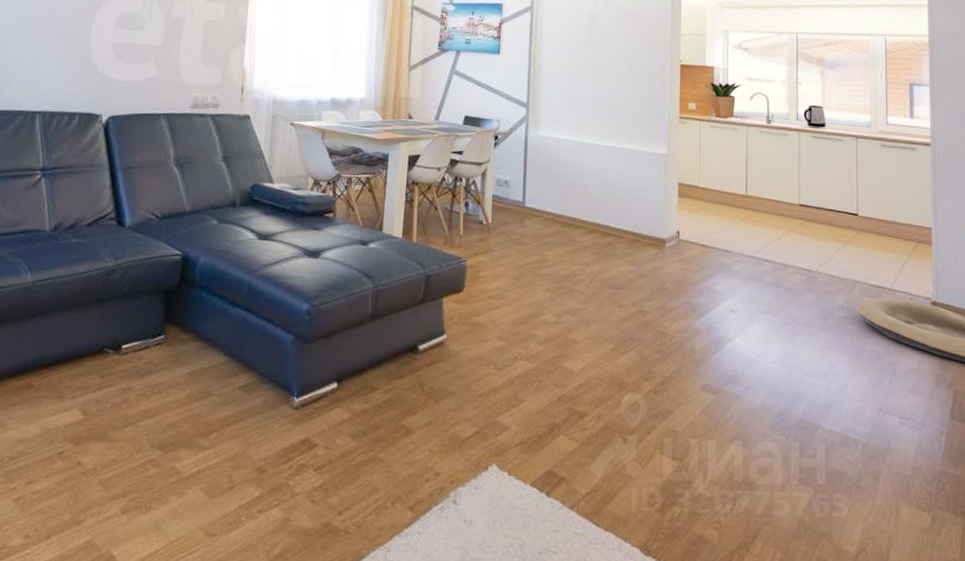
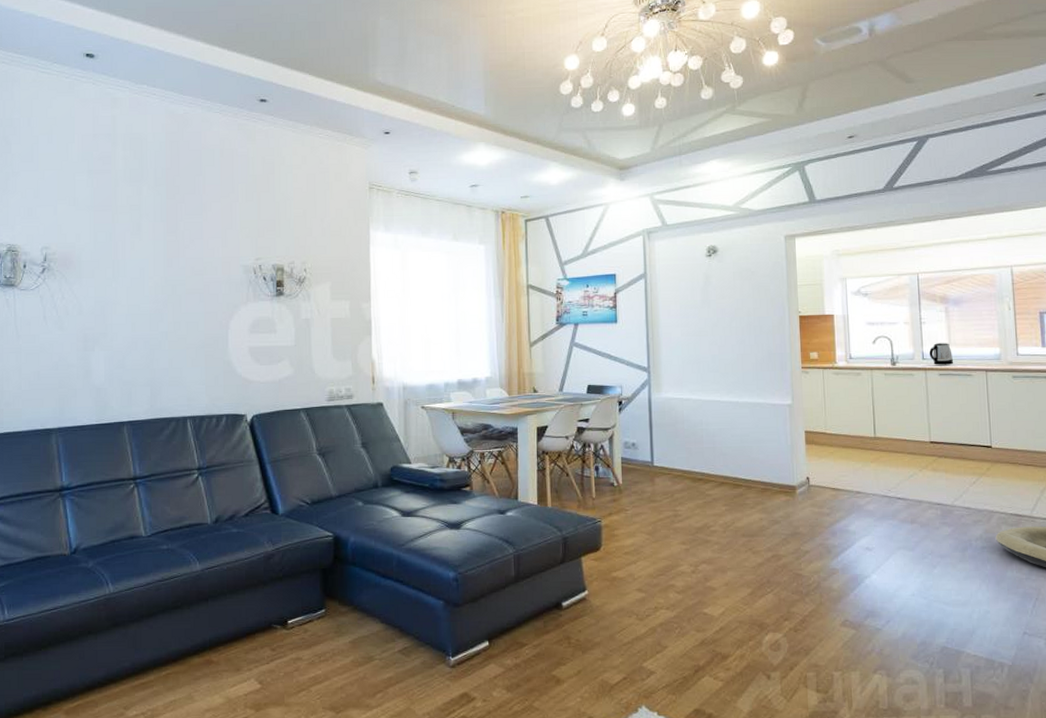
potted plant: present [705,82,743,119] -> none [825,328,865,365]

